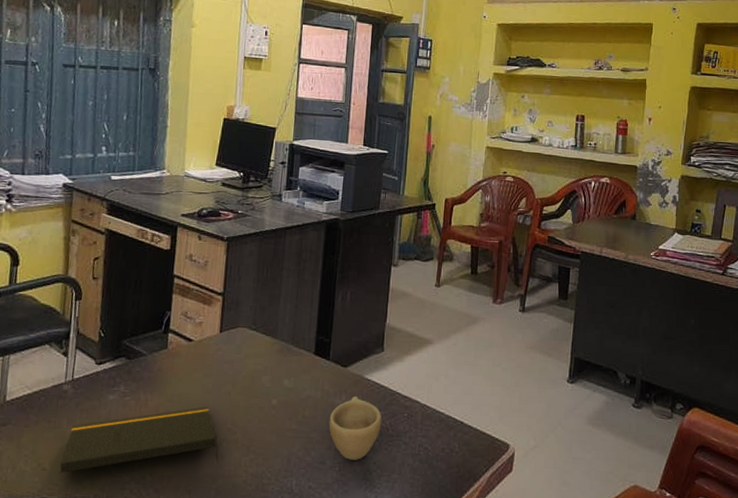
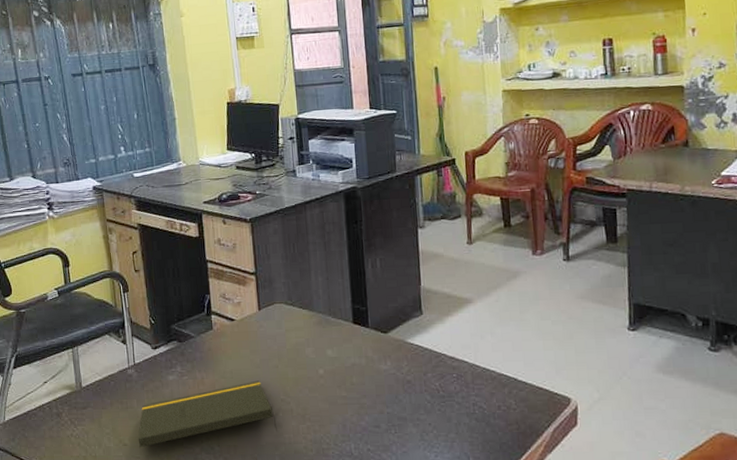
cup: present [329,395,382,460] -> none [377,360,432,422]

